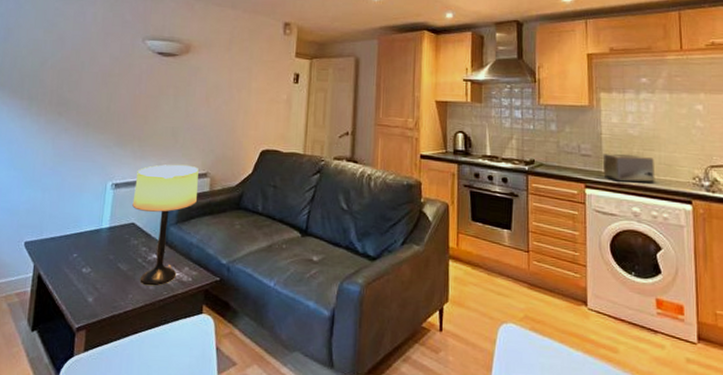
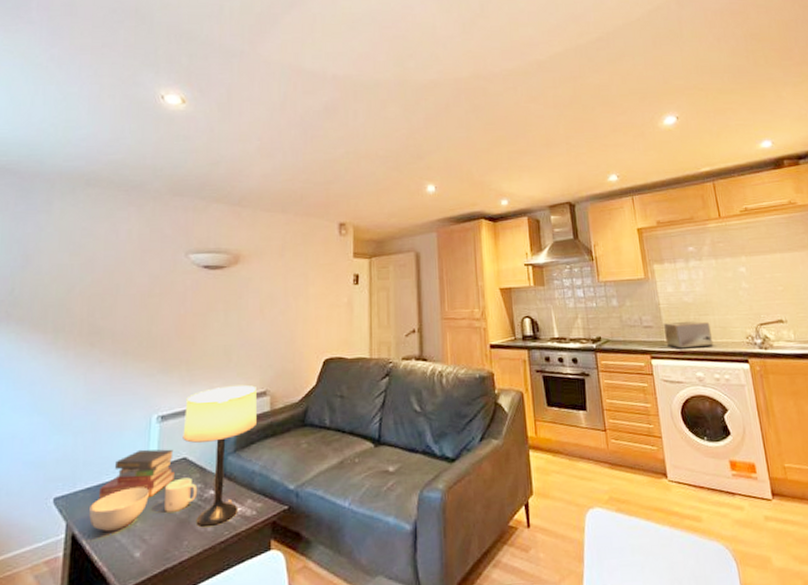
bowl: none [52,242,103,277] -> present [89,486,150,532]
books: none [61,210,124,253] -> present [99,449,175,499]
mug: none [113,240,143,268] -> present [163,477,198,512]

